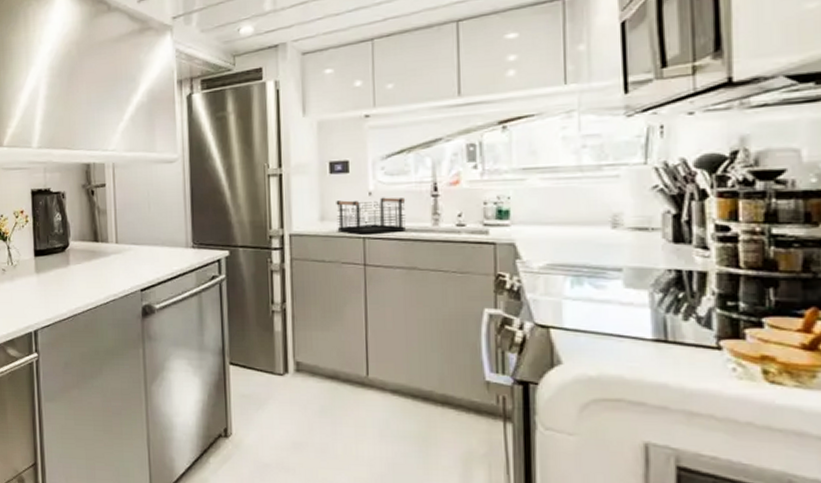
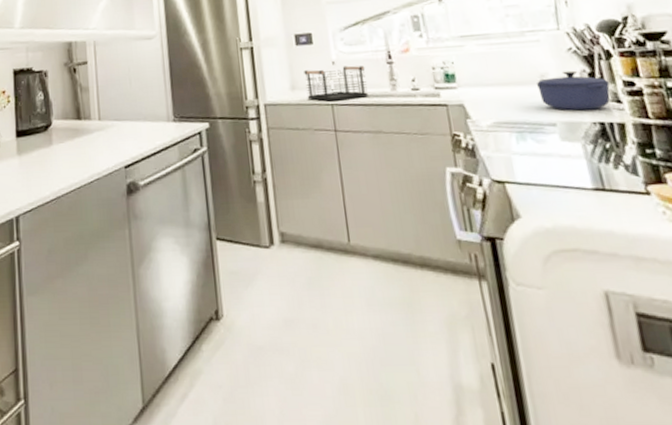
cooking pot: none [607,211,699,256] -> present [537,70,611,111]

